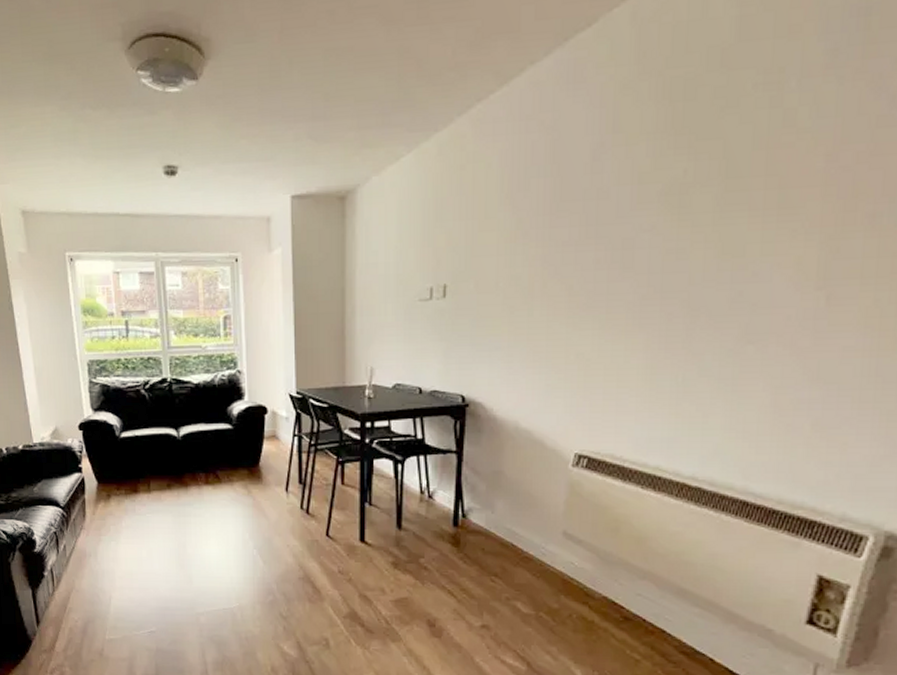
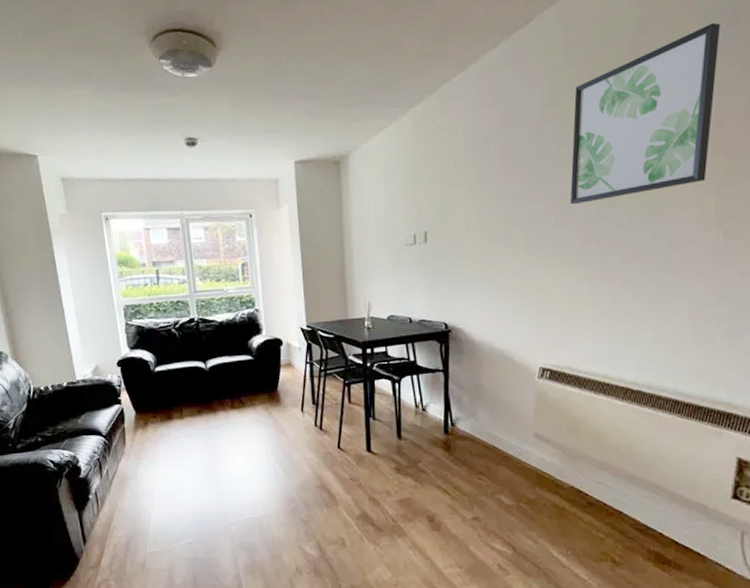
wall art: none [628,24,846,256] -> present [570,23,720,205]

